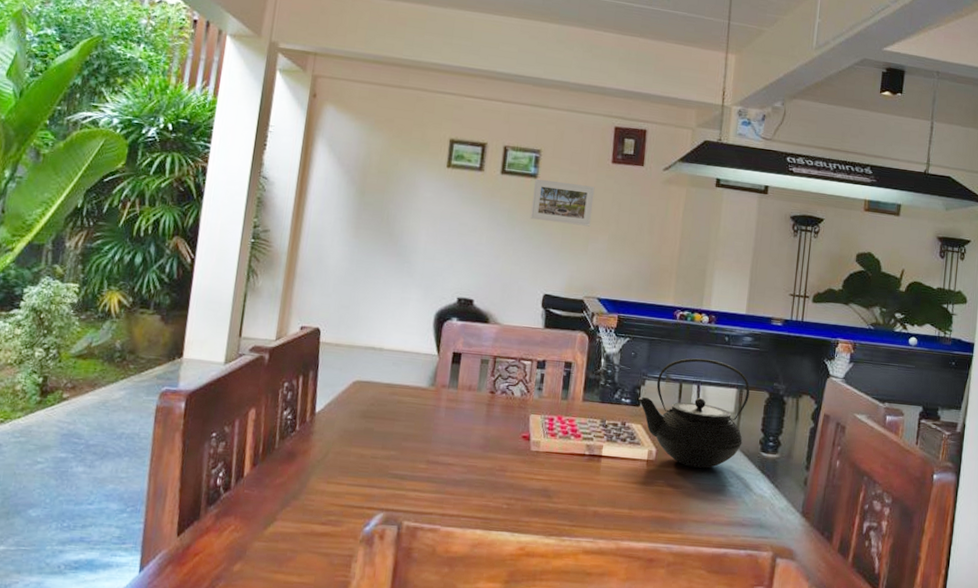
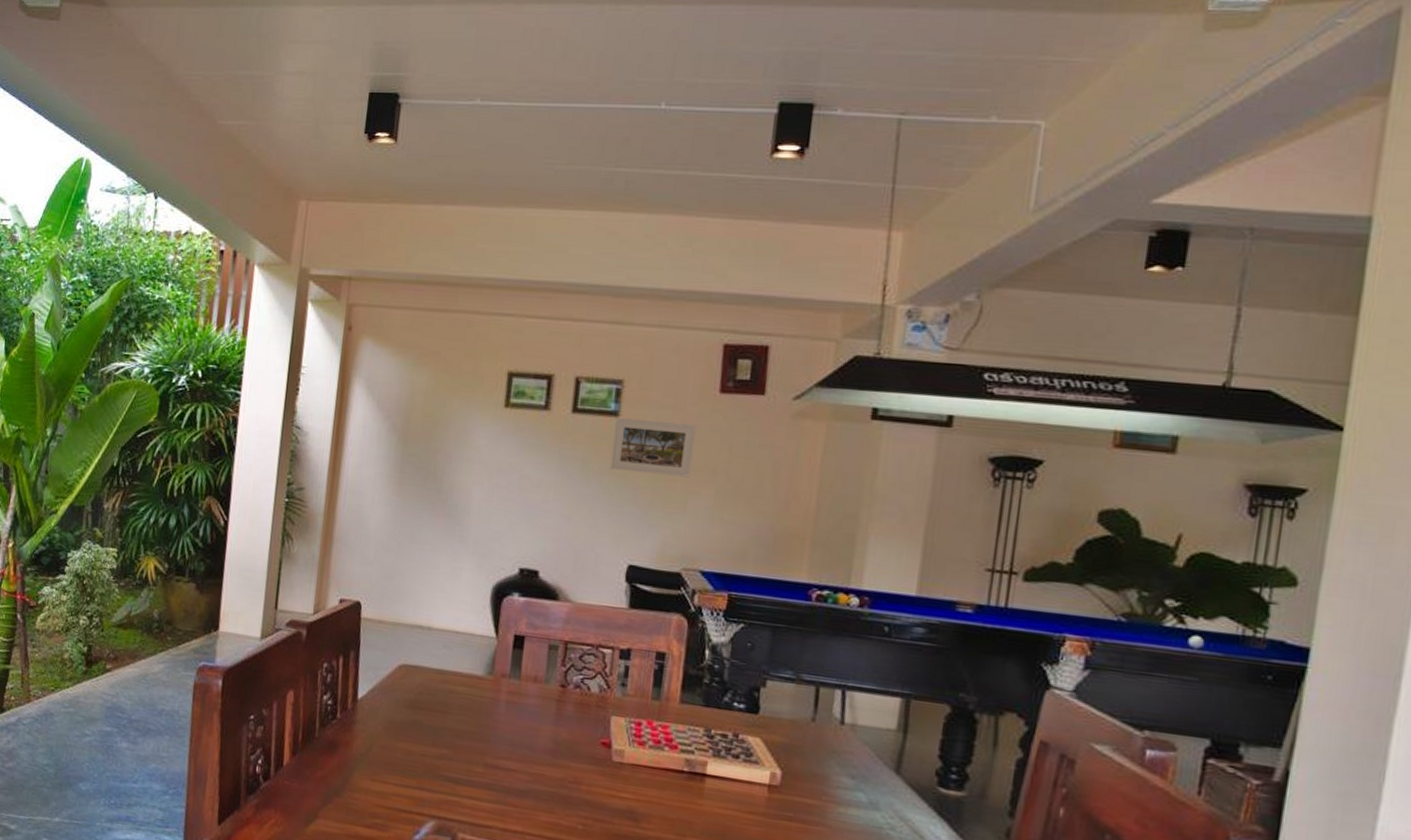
teapot: present [638,358,750,468] -> none [757,653,922,803]

